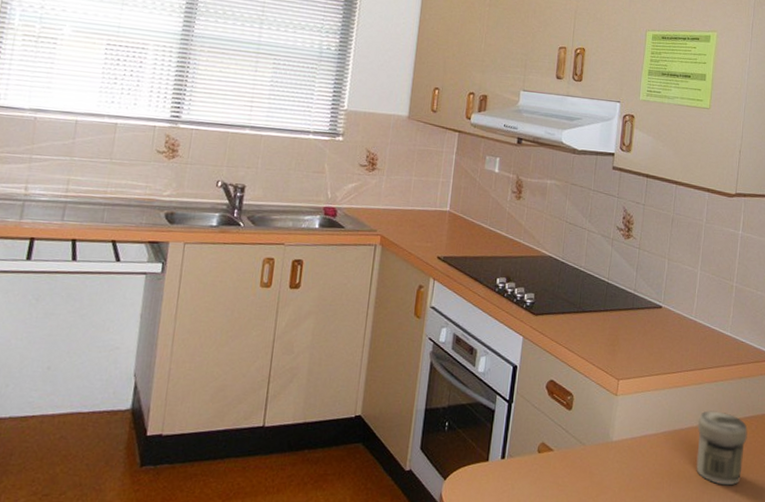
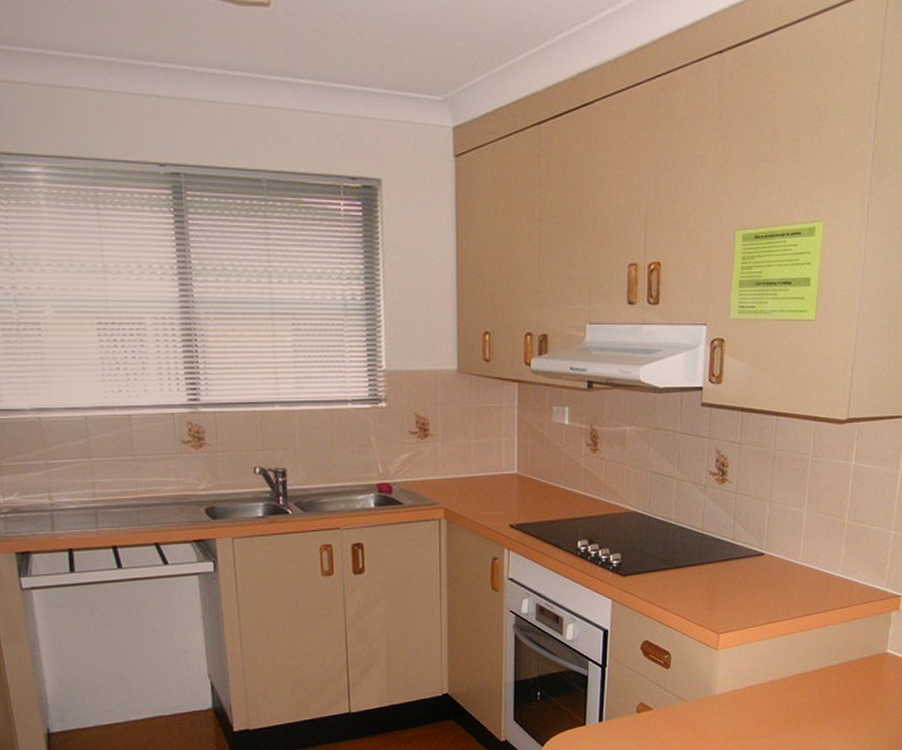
jar: present [696,410,748,486] -> none [805,655,861,727]

